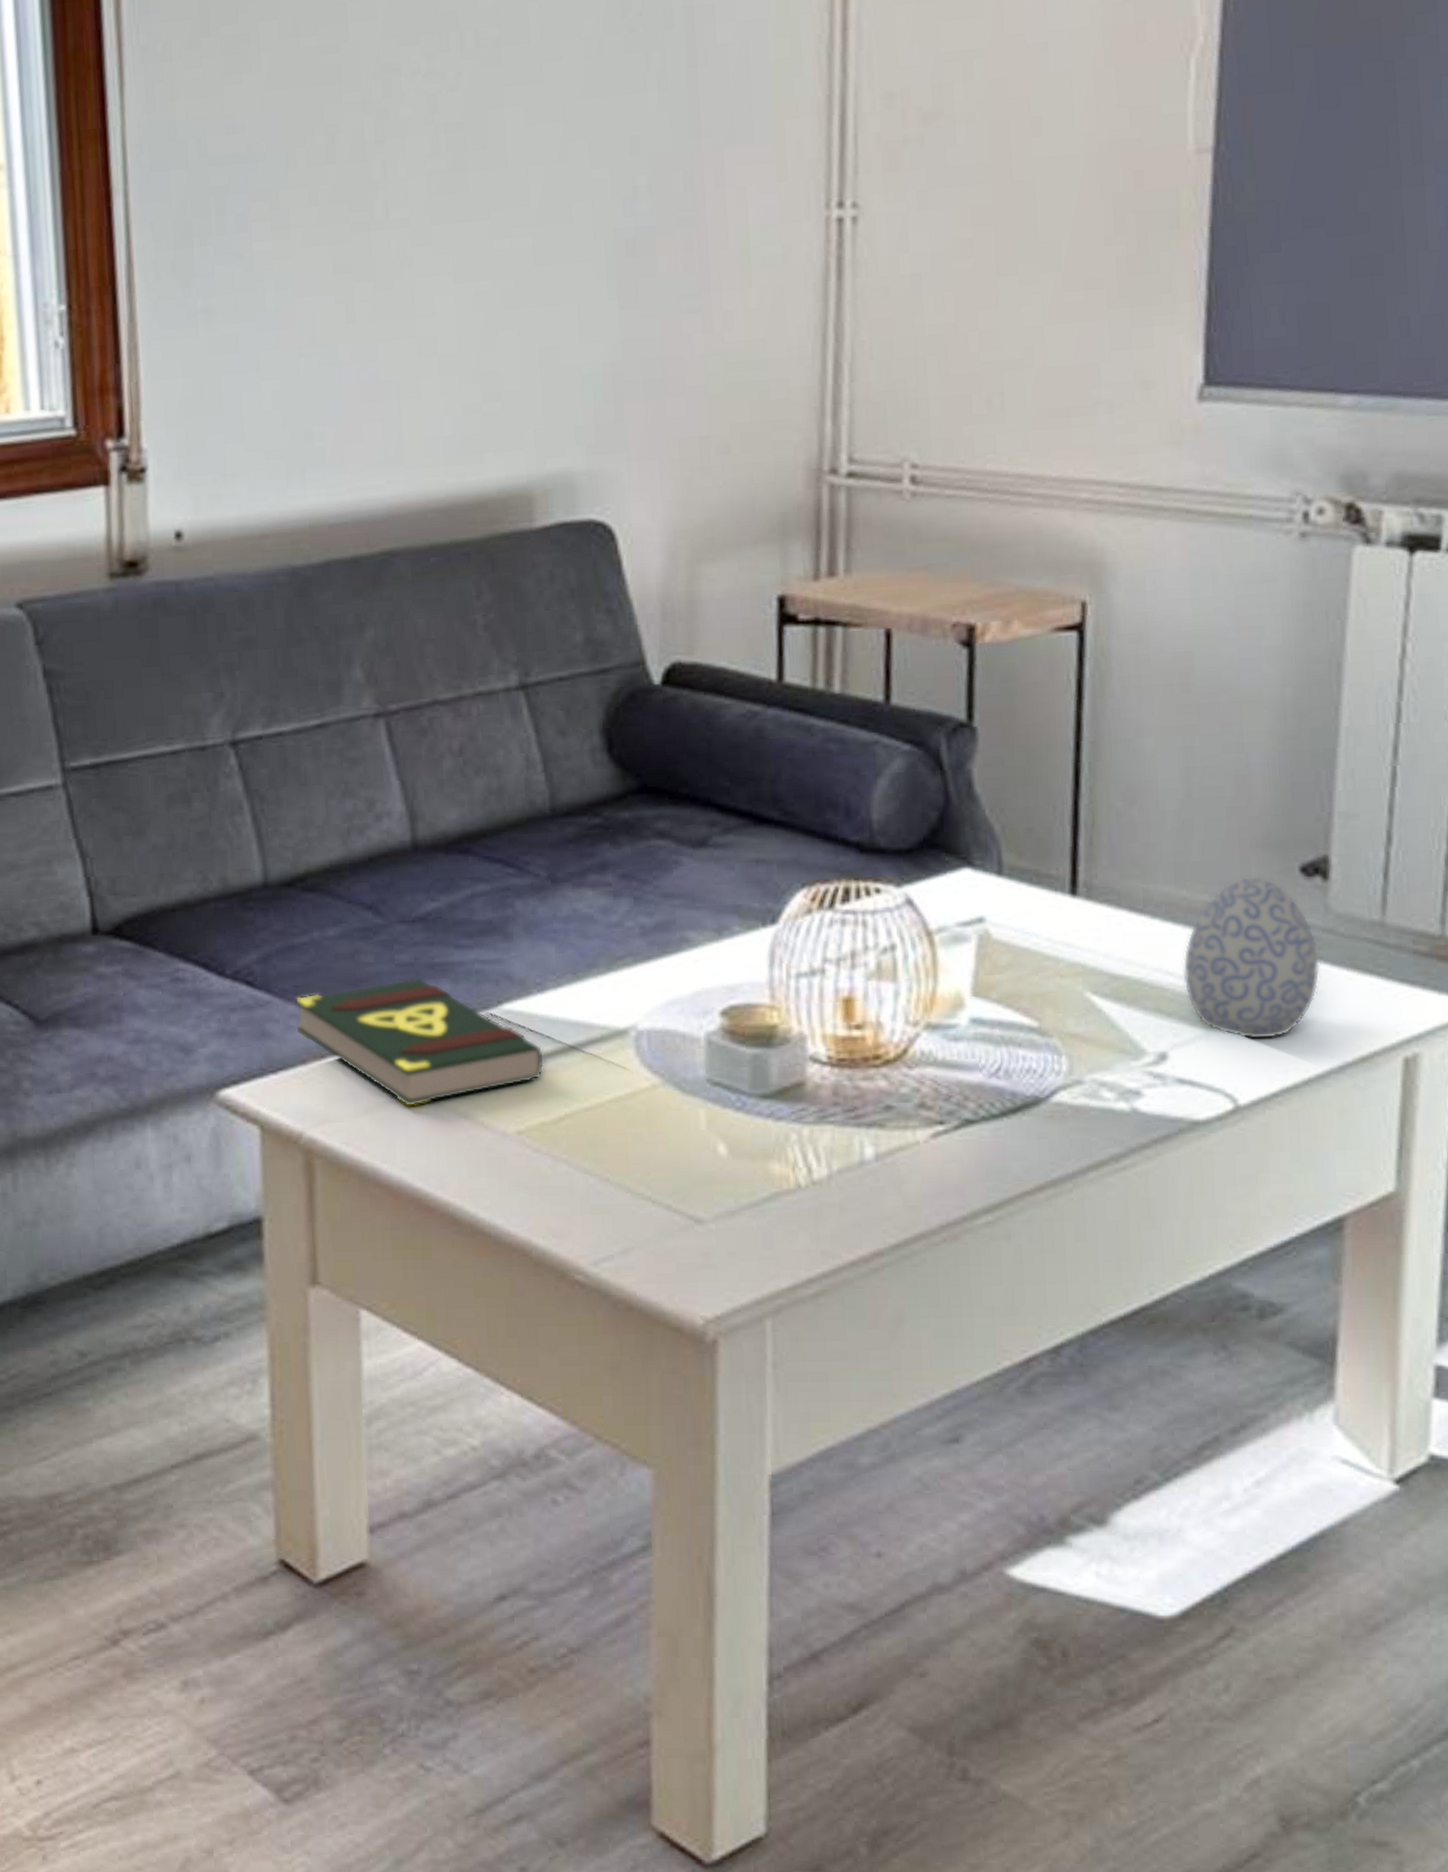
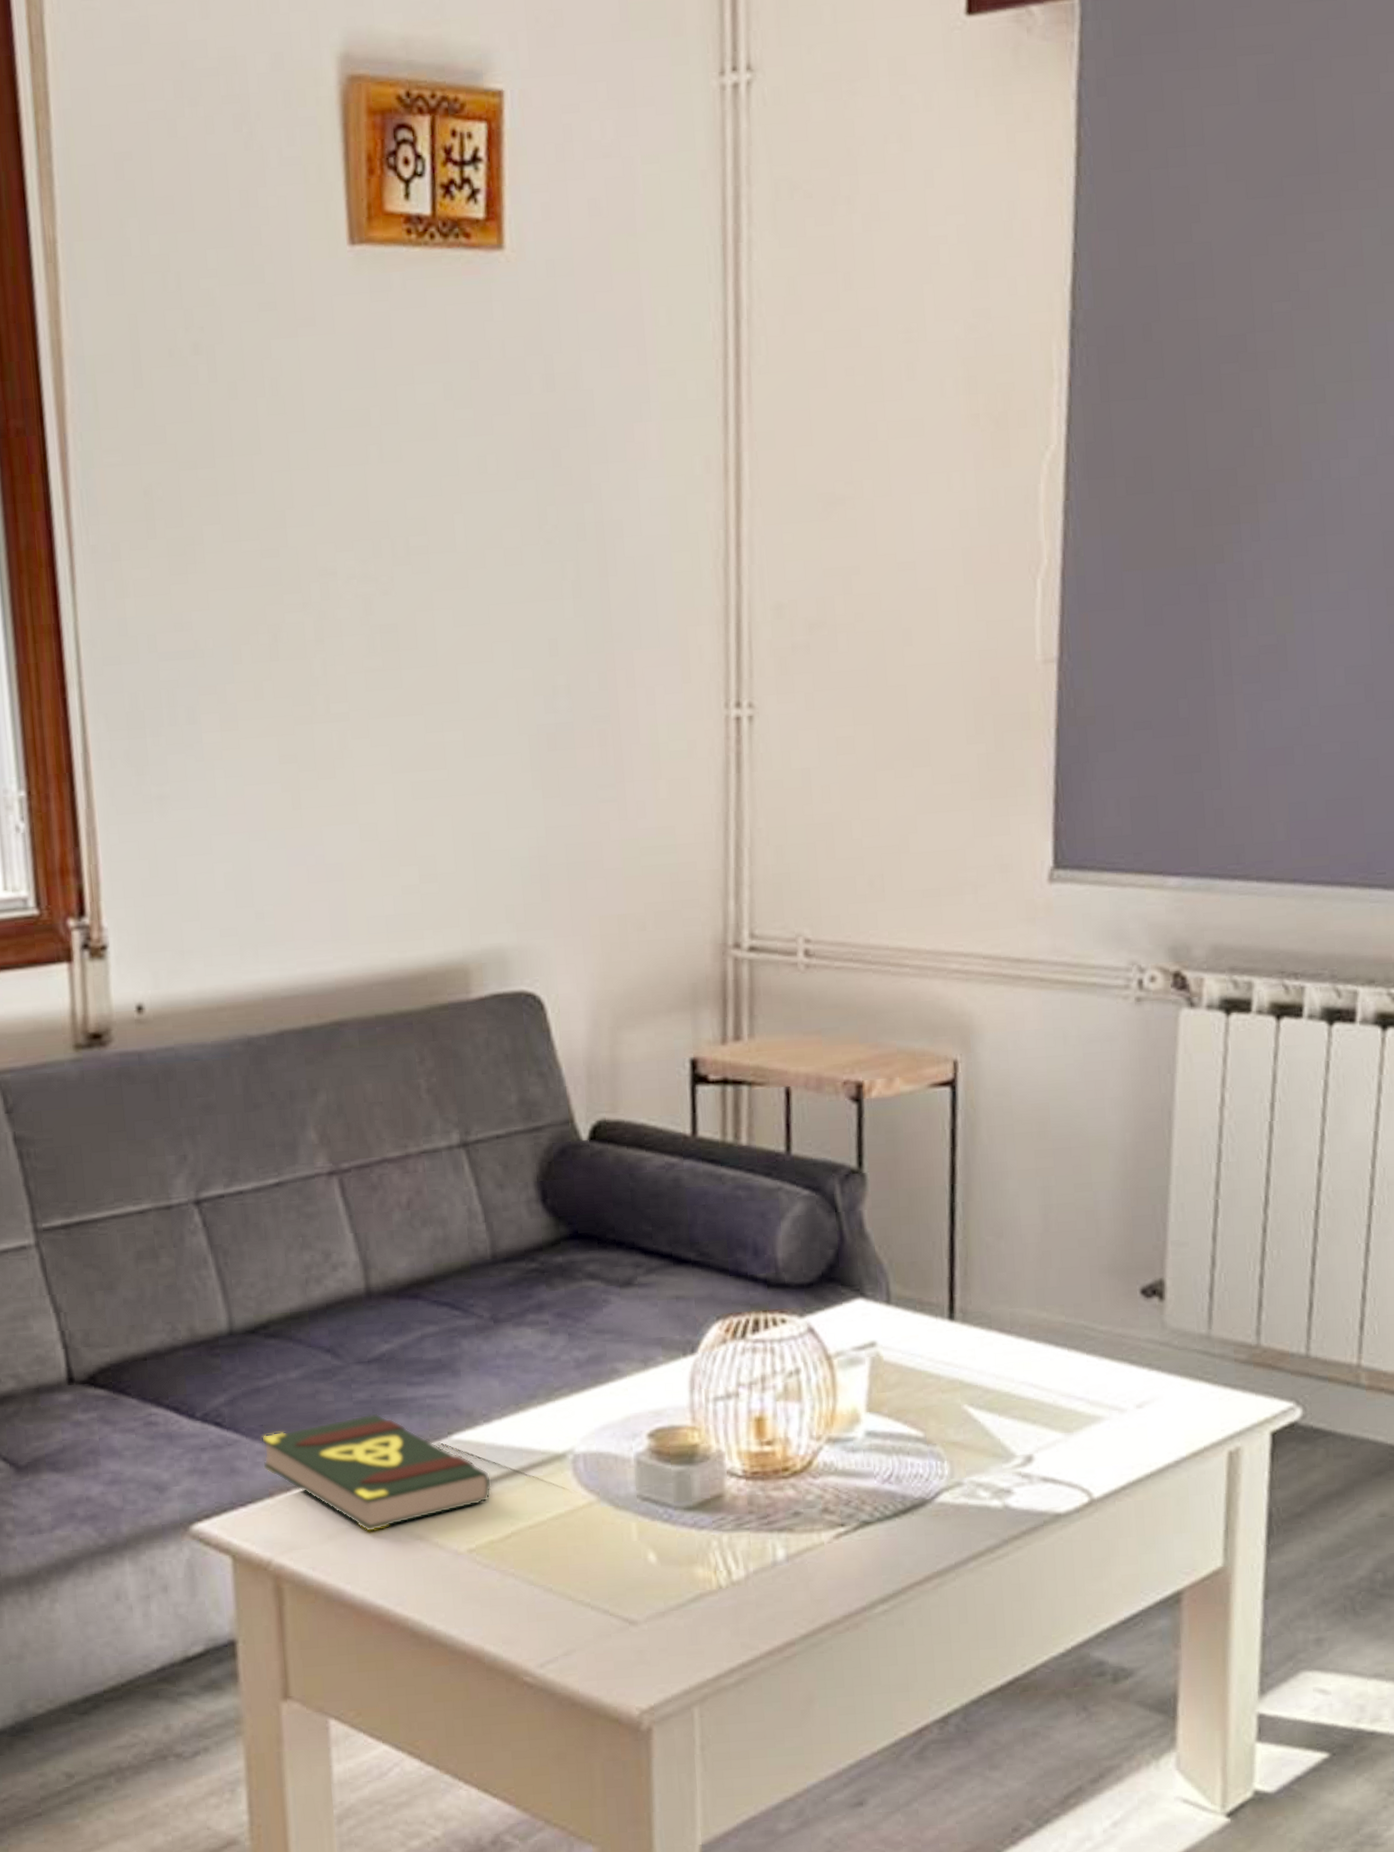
decorative egg: present [1182,876,1320,1040] -> none [1044,1299,1159,1441]

